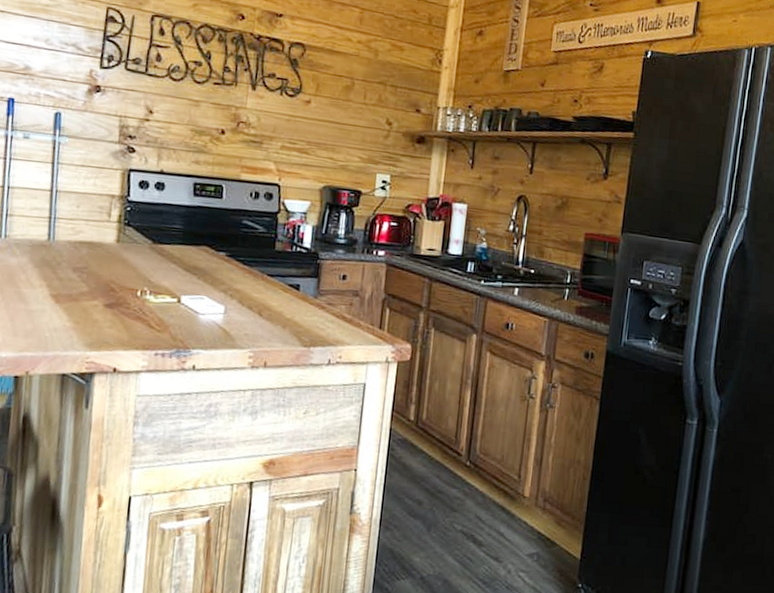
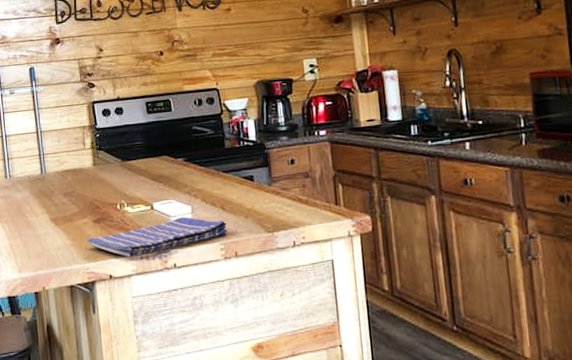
dish towel: none [92,316,261,352] -> present [86,217,227,258]

